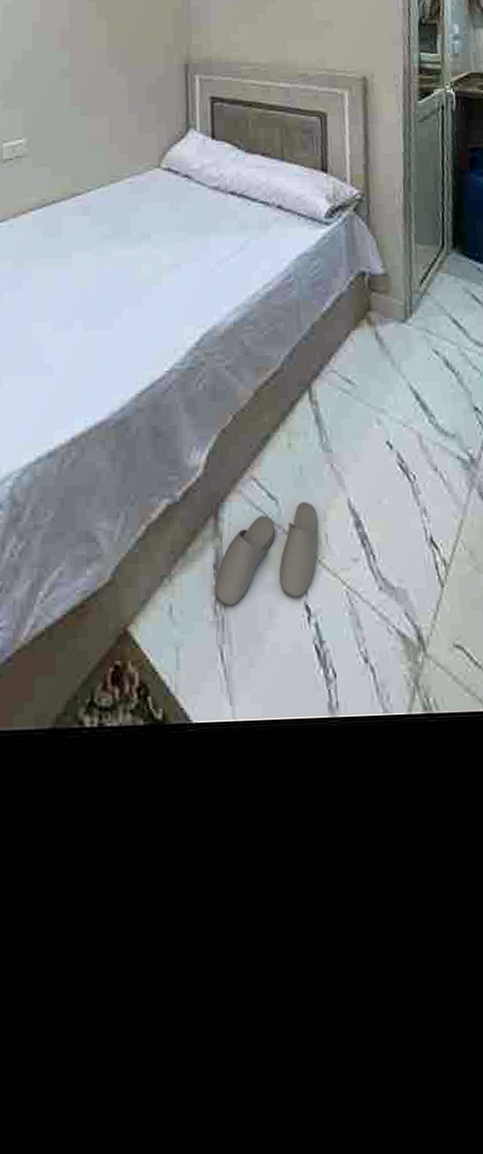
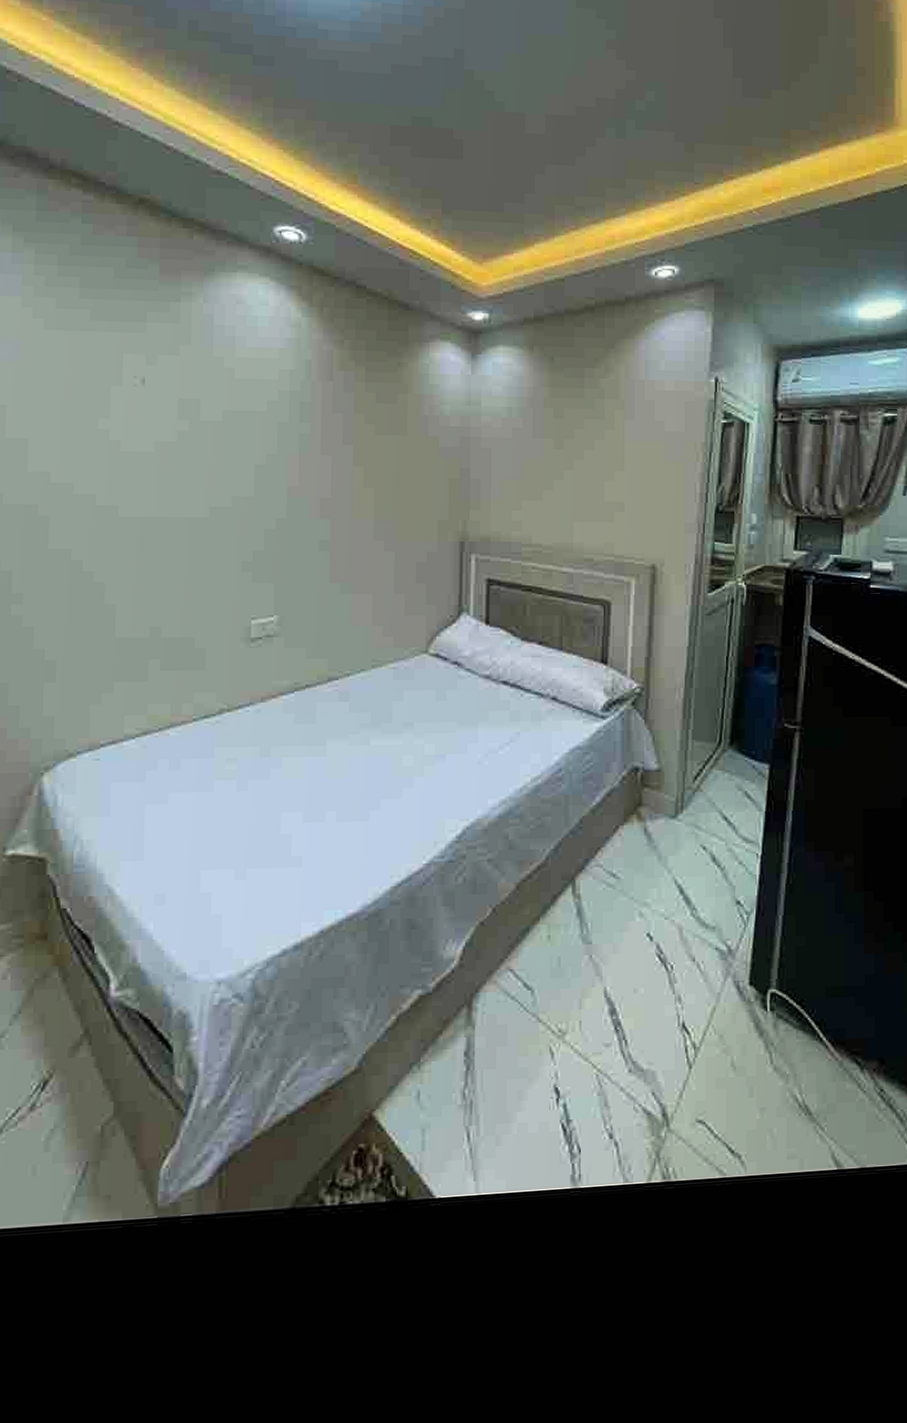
slippers: present [214,502,319,607] -> none [464,991,572,1091]

